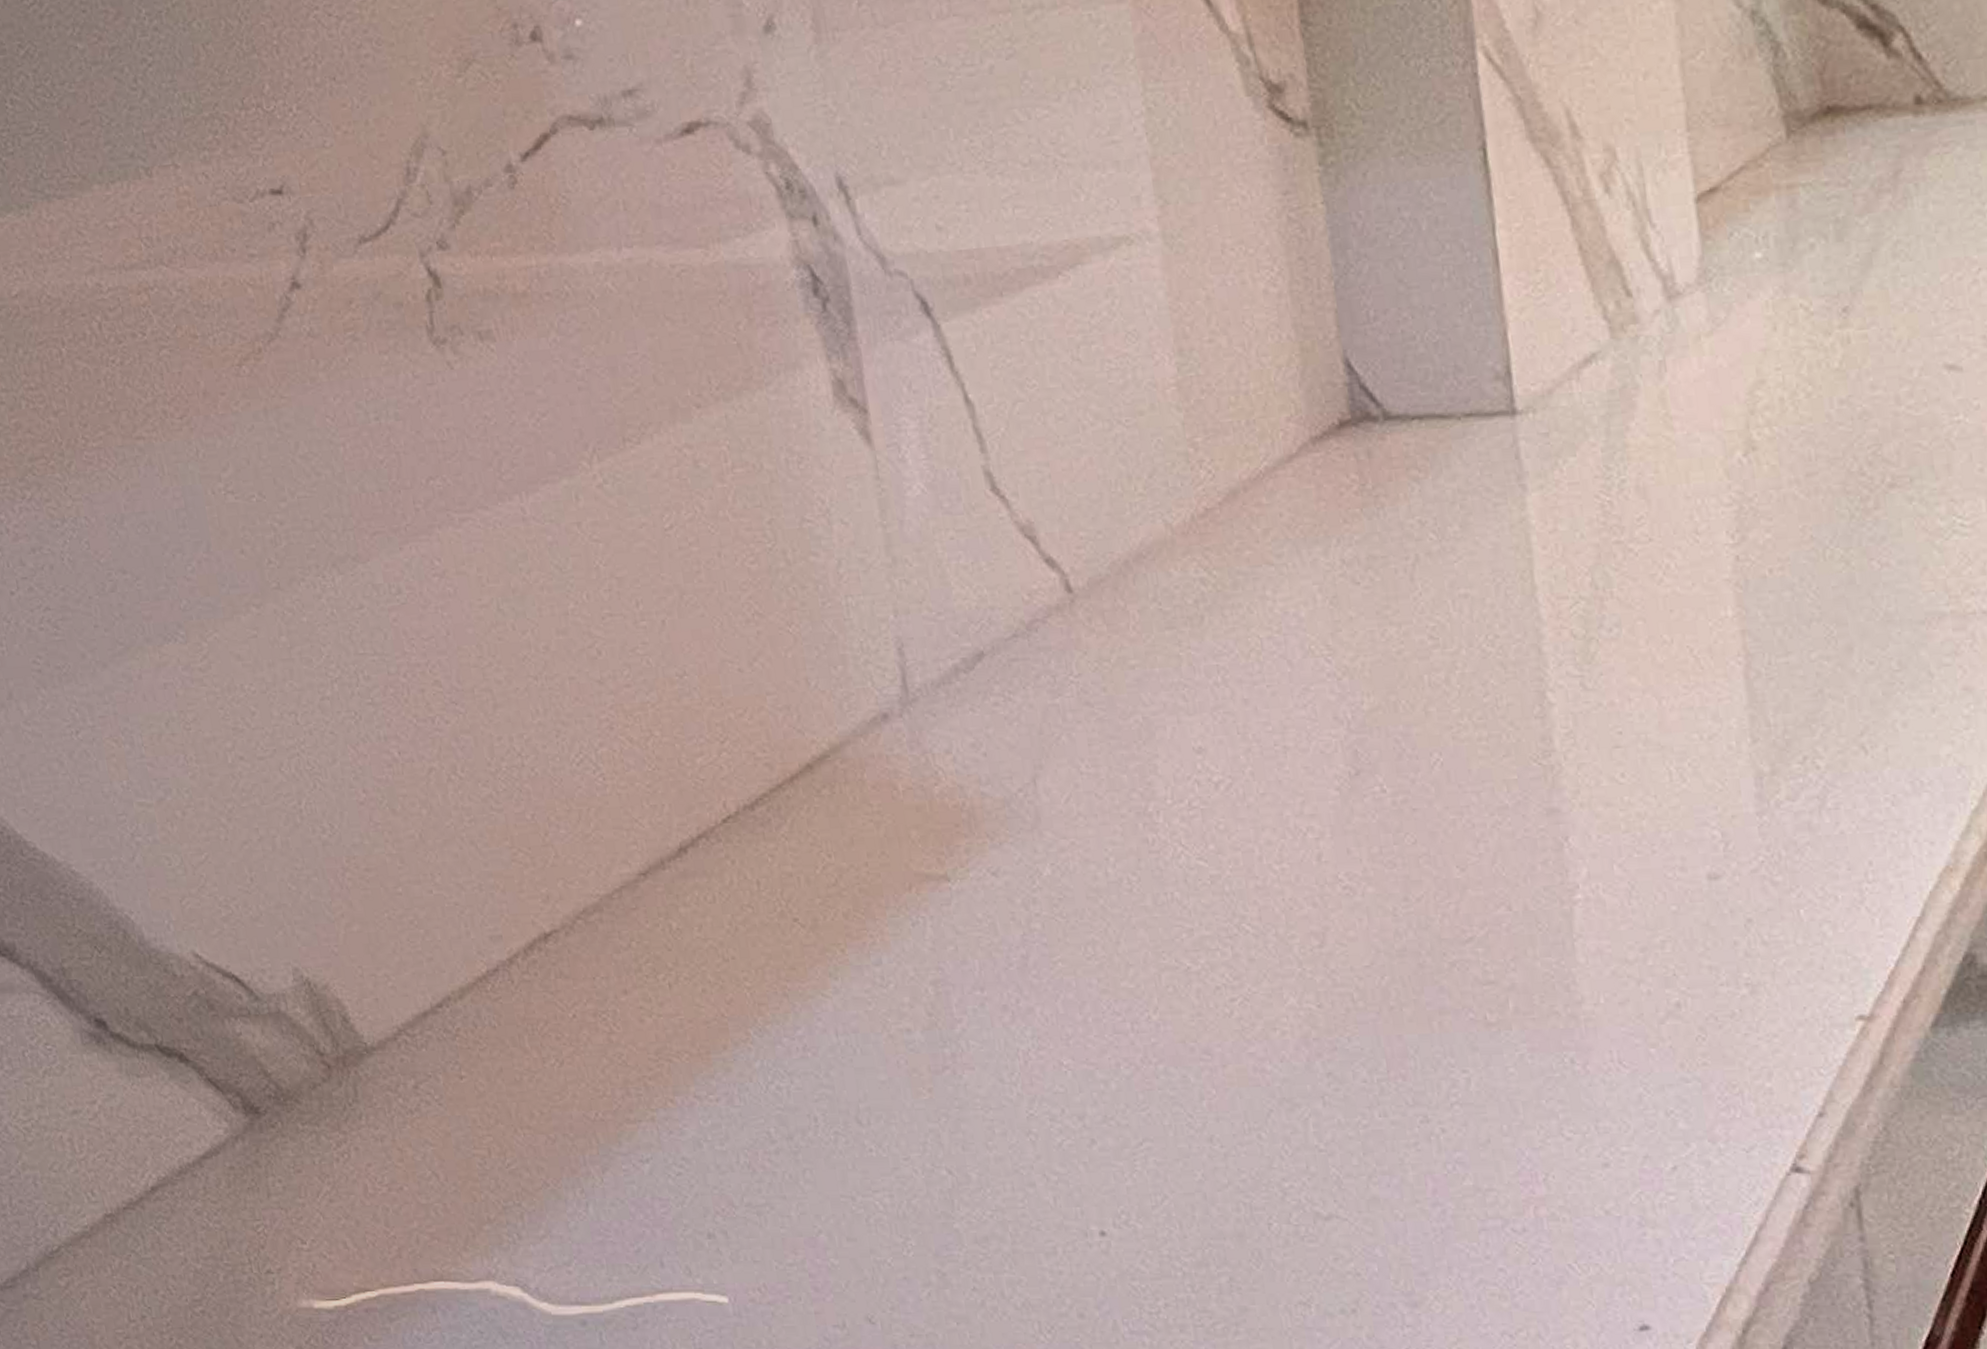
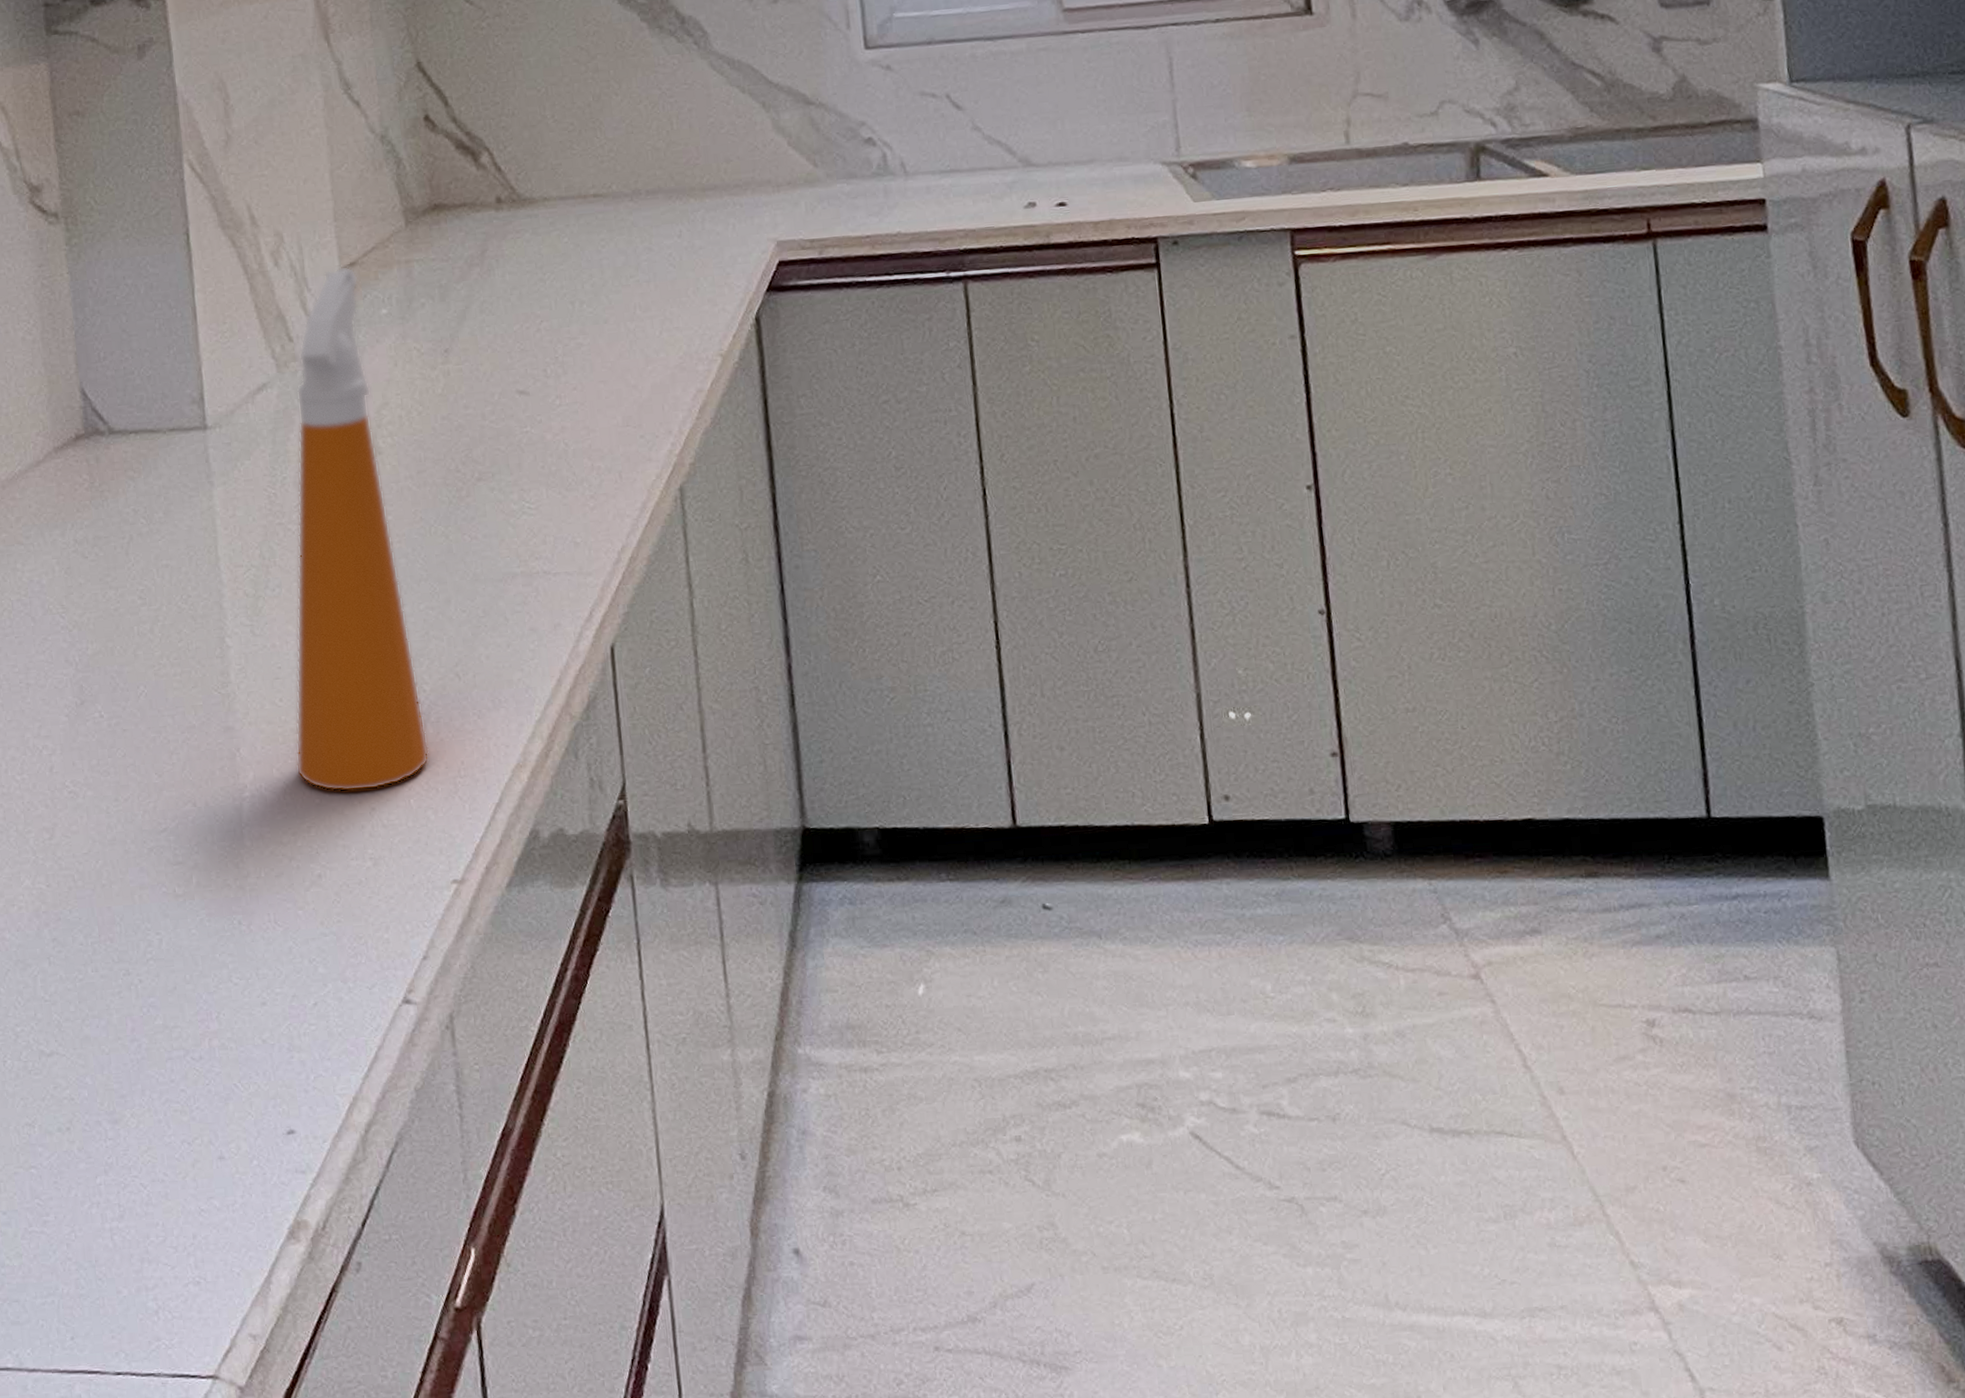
spray bottle: none [1637,192,1826,897] -> present [295,265,430,792]

